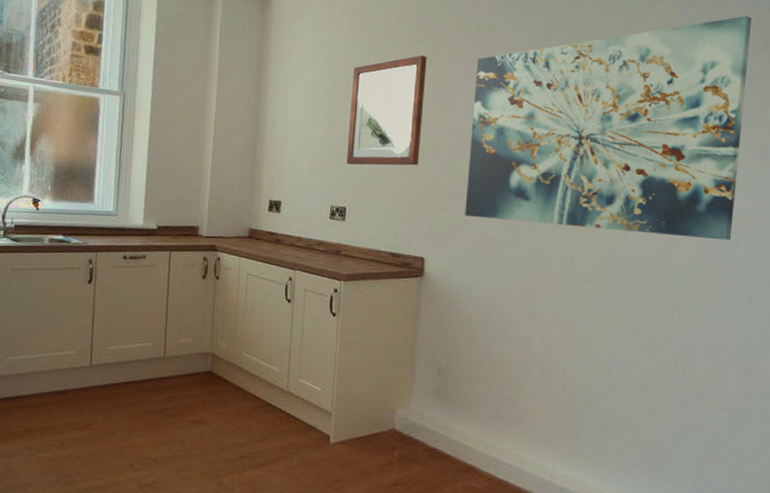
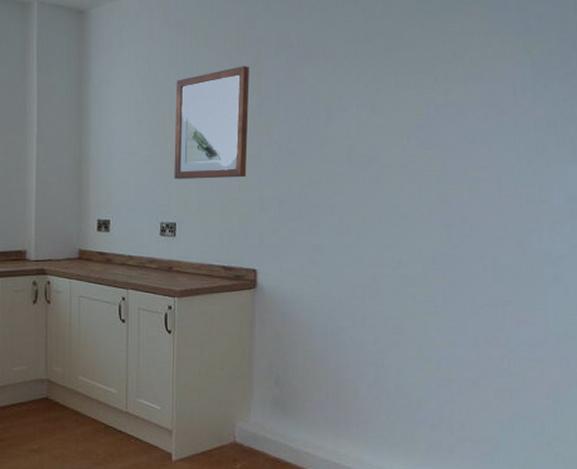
wall art: present [465,15,752,241] -> none [294,16,559,236]

